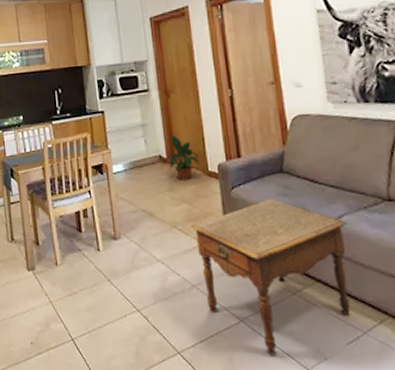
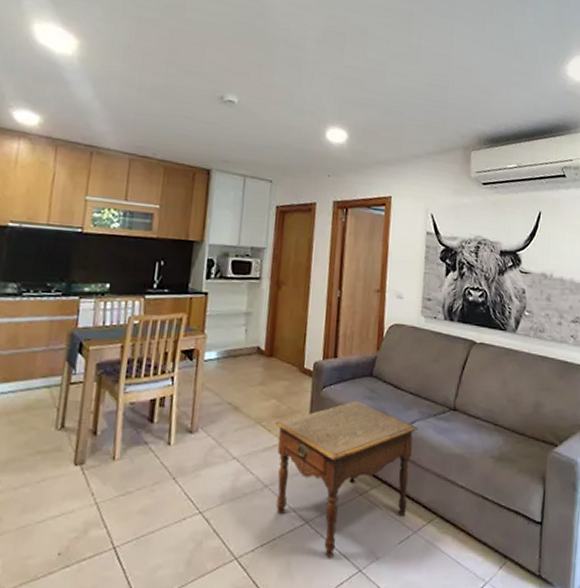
potted plant: present [163,134,199,180] -> none [260,327,297,375]

